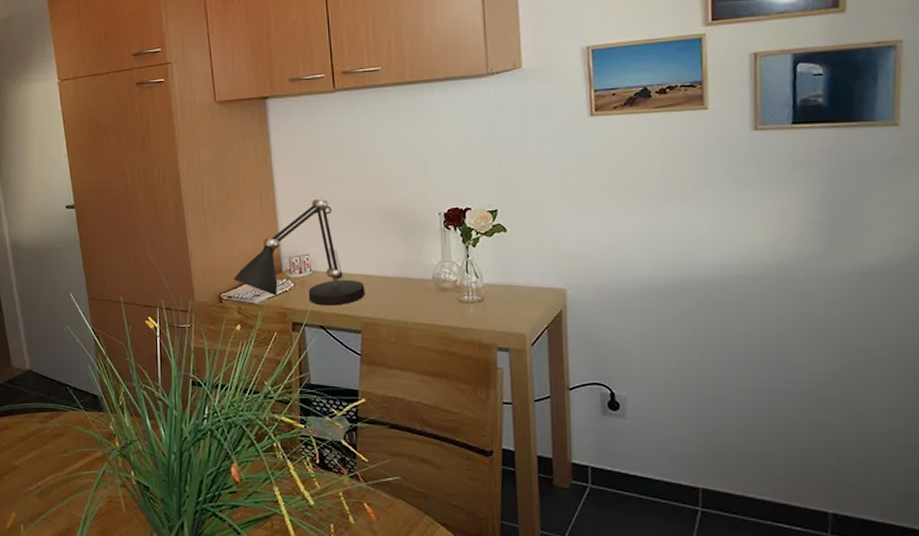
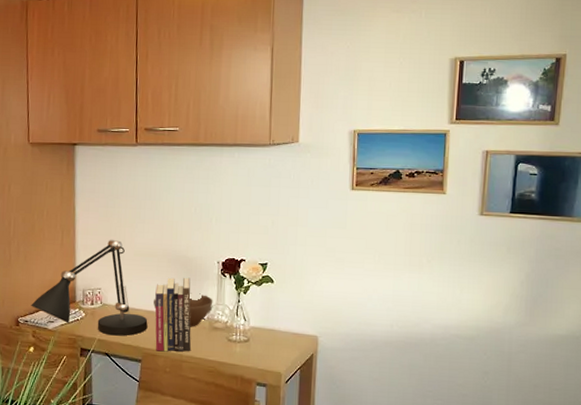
bowl: none [369,251,438,290] -> present [153,293,213,327]
books: none [370,233,416,320] -> present [155,277,191,352]

